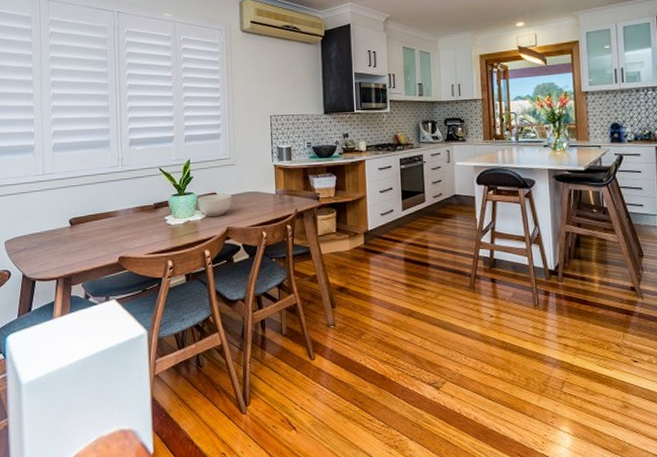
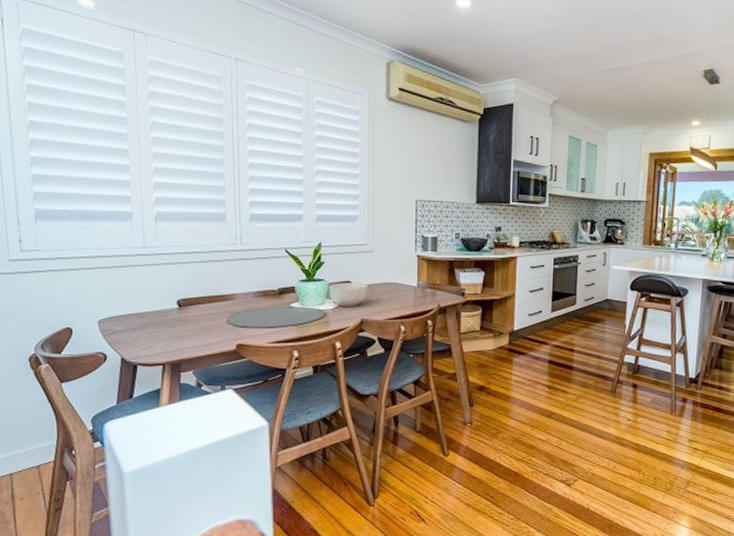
placemat: none [111,218,195,241] -> present [227,306,325,328]

